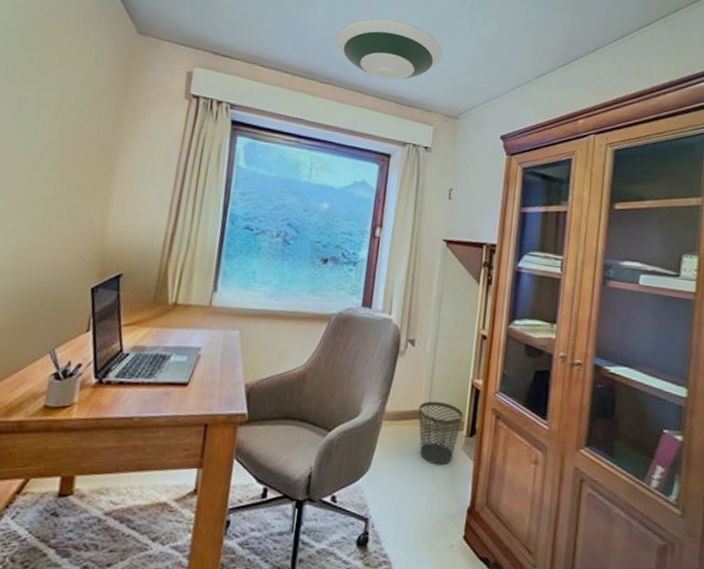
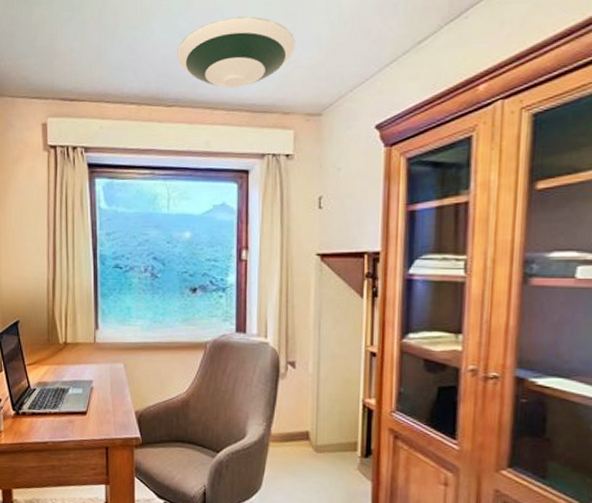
wastebasket: present [418,401,463,465] -> none [306,422,356,485]

